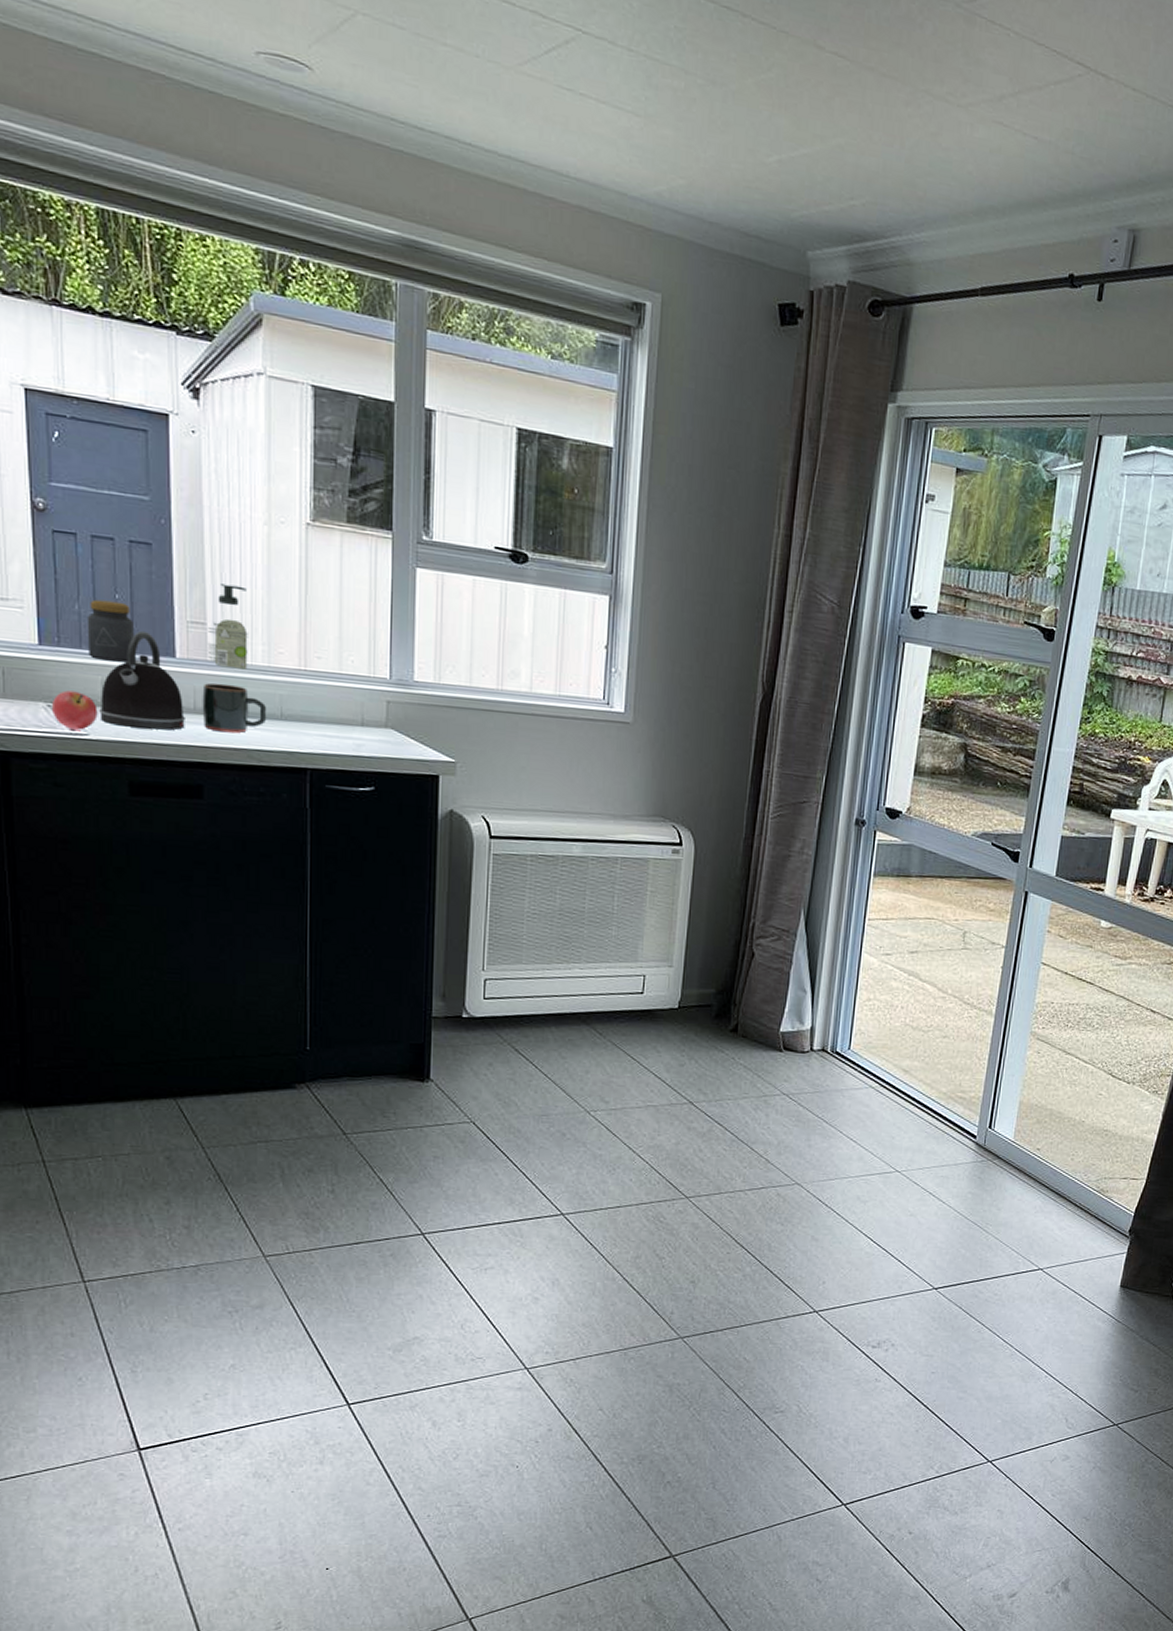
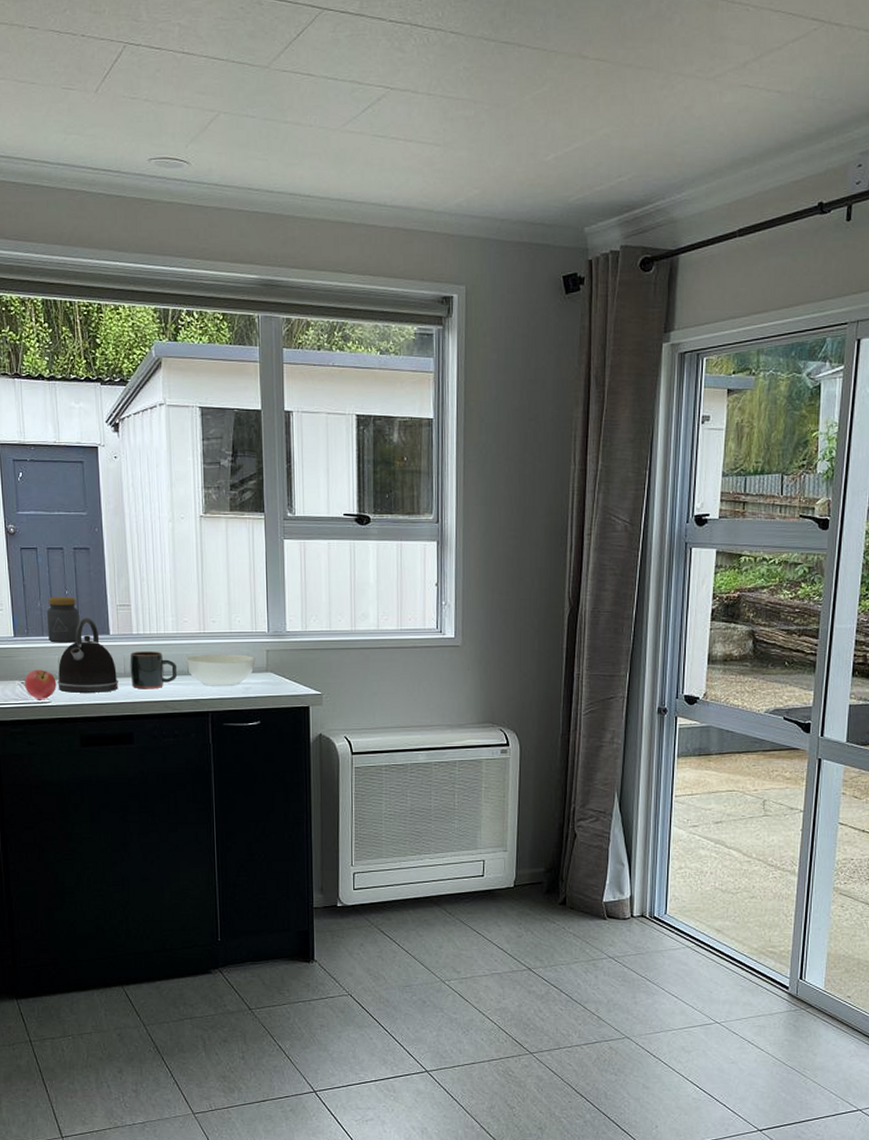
soap dispenser: present [207,584,248,670] -> none [131,572,162,638]
bowl: none [277,696,372,741] -> present [184,653,256,687]

